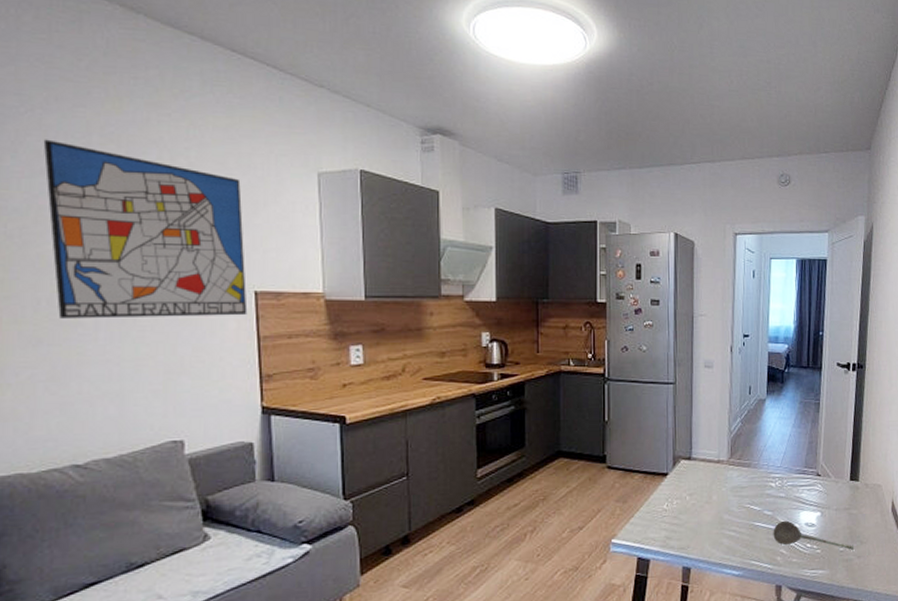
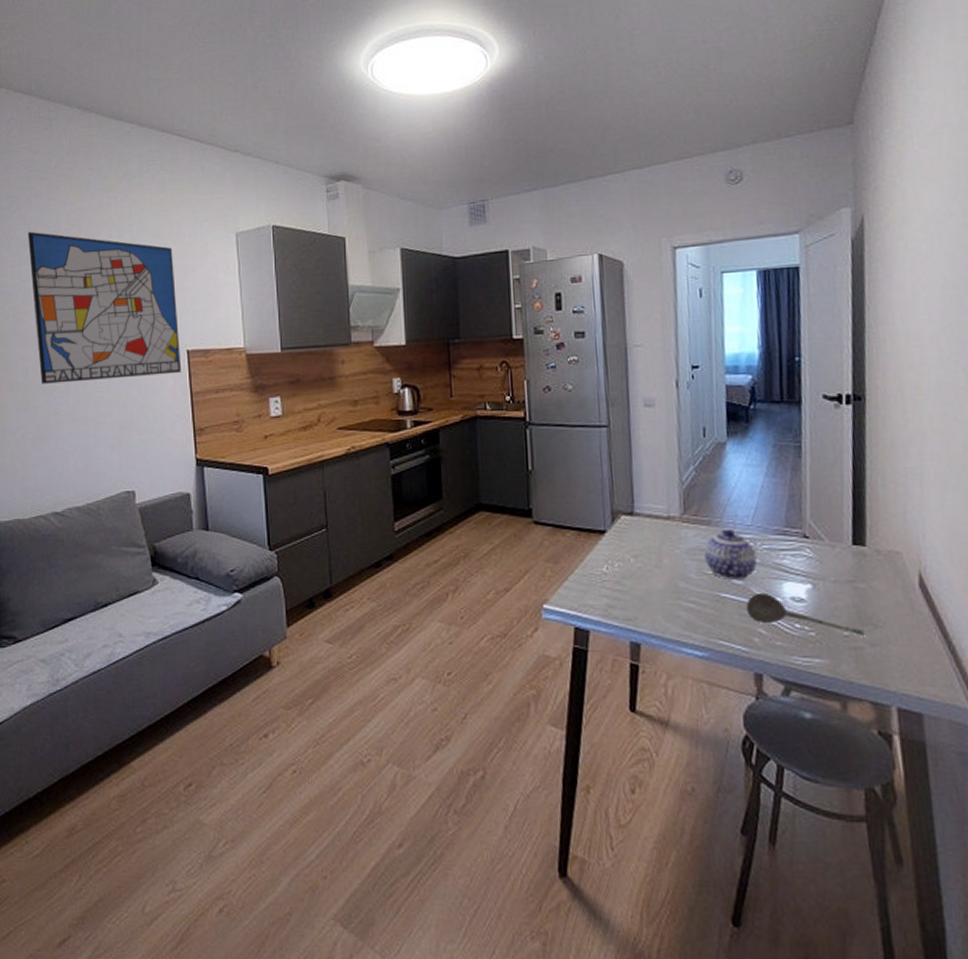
teapot: none [744,469,783,511] -> present [704,528,757,580]

